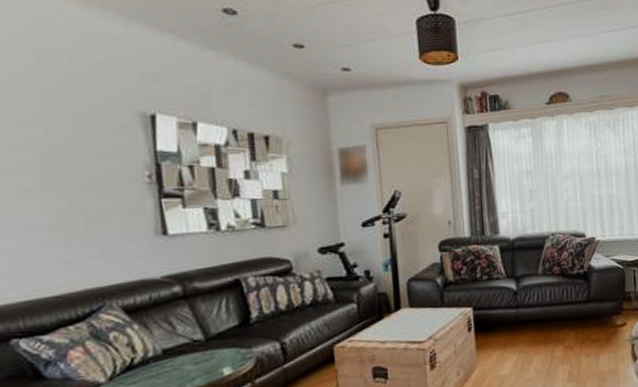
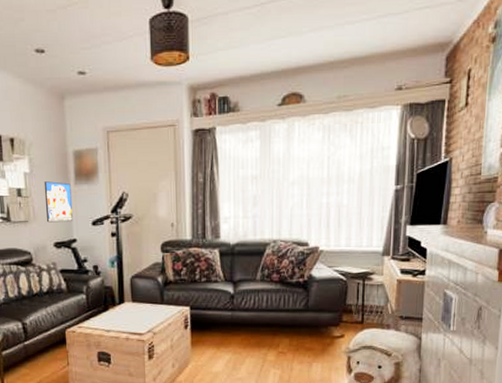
wall art: none [305,181,339,226] -> present [43,181,73,223]

